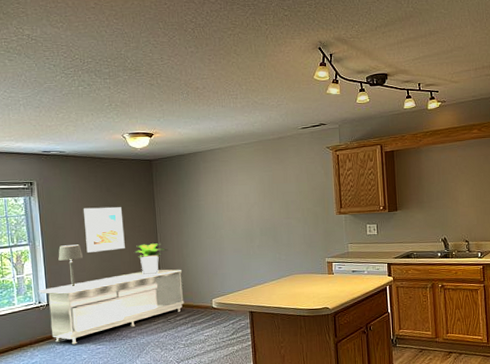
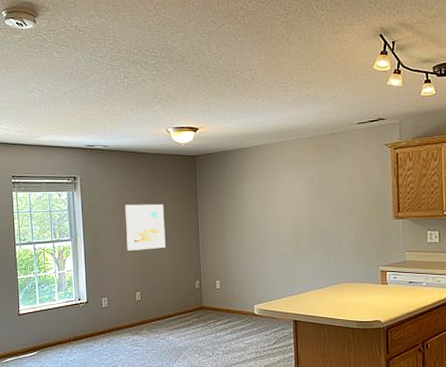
sideboard: present [38,269,185,345] -> none [78,271,225,344]
table lamp: present [58,244,84,287] -> none [99,242,124,286]
potted plant: present [133,243,168,275] -> none [174,243,210,277]

